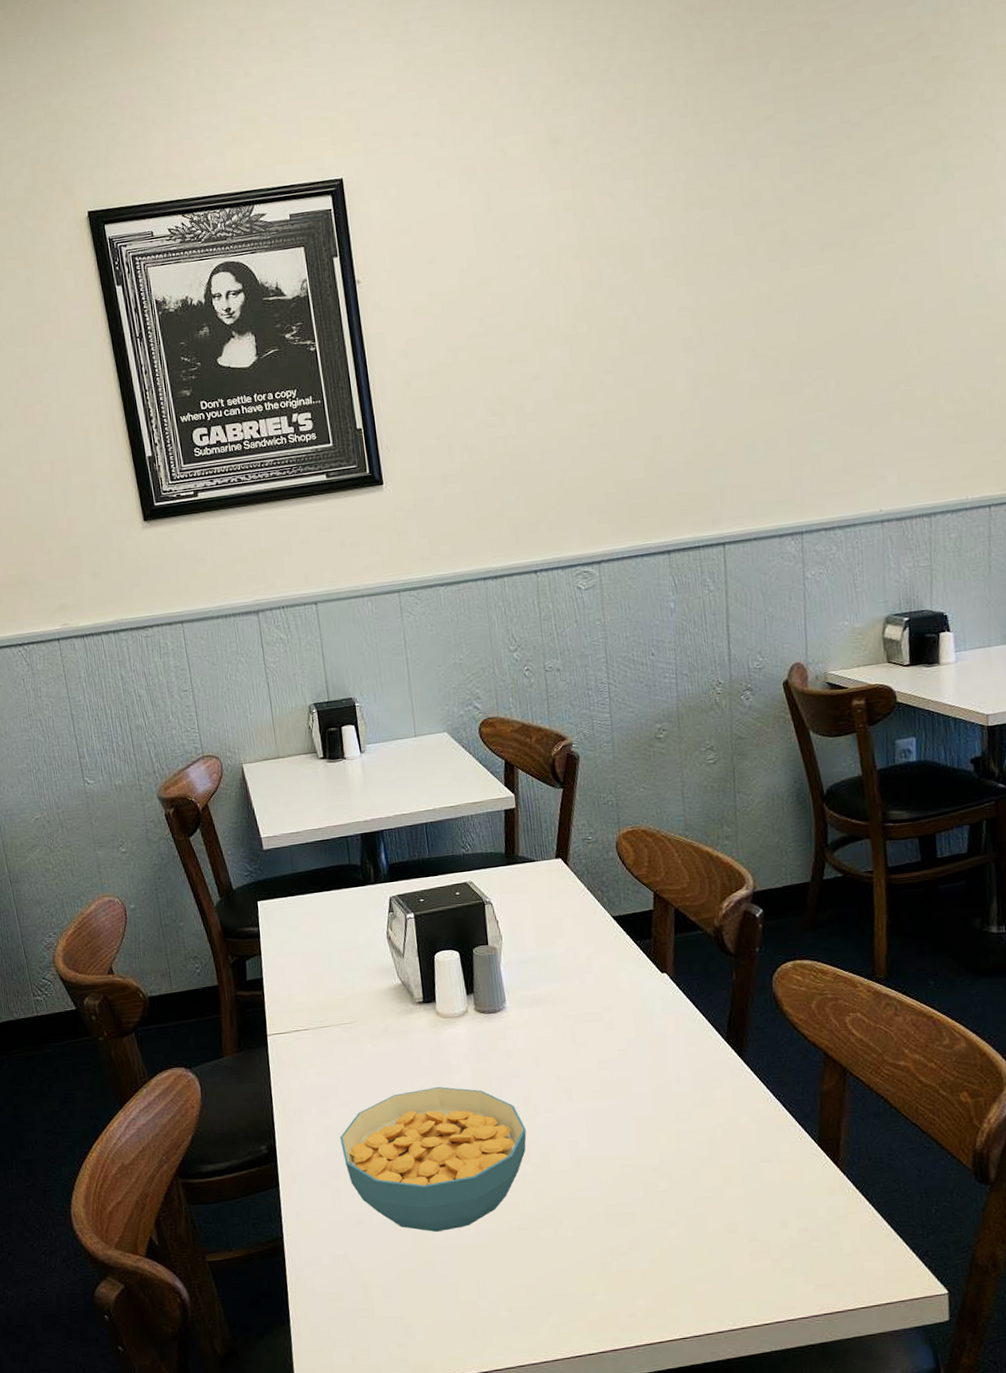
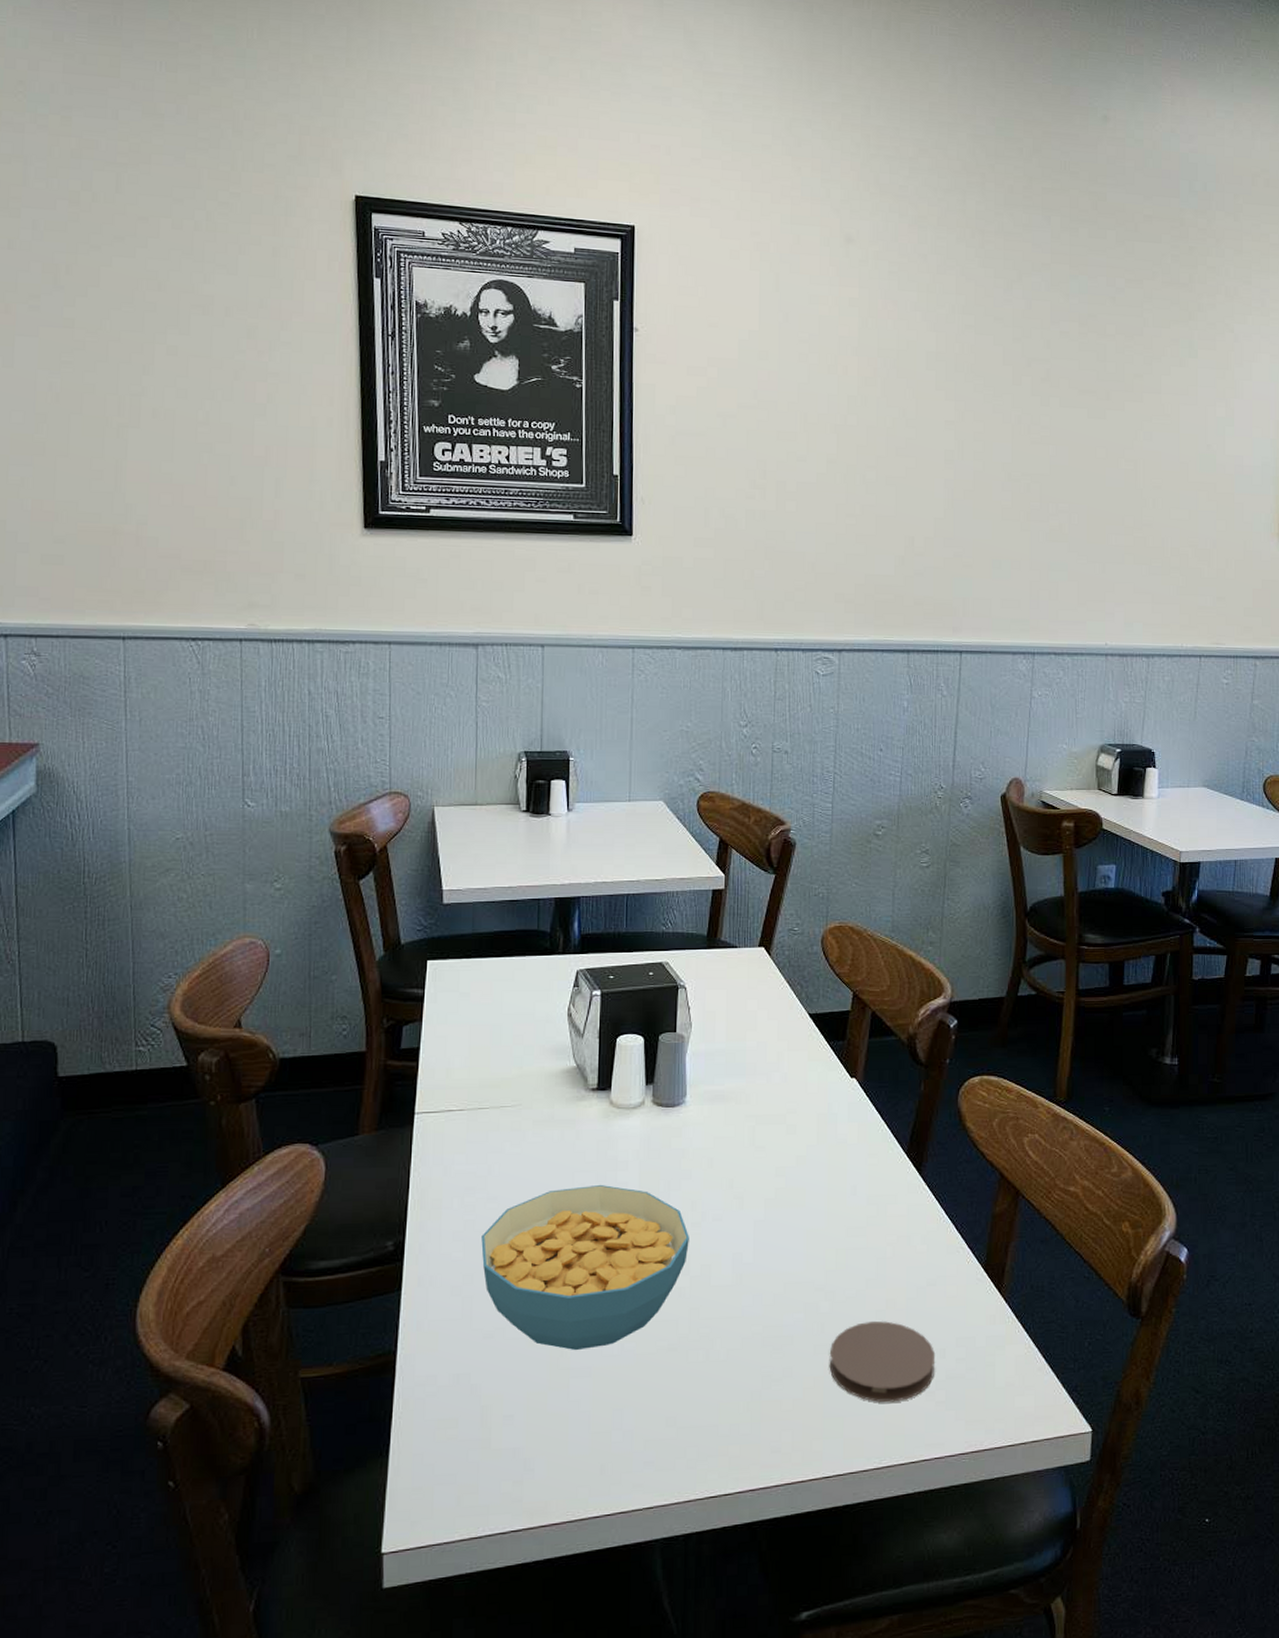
coaster: none [672,1196,779,1271] -> present [829,1321,936,1403]

